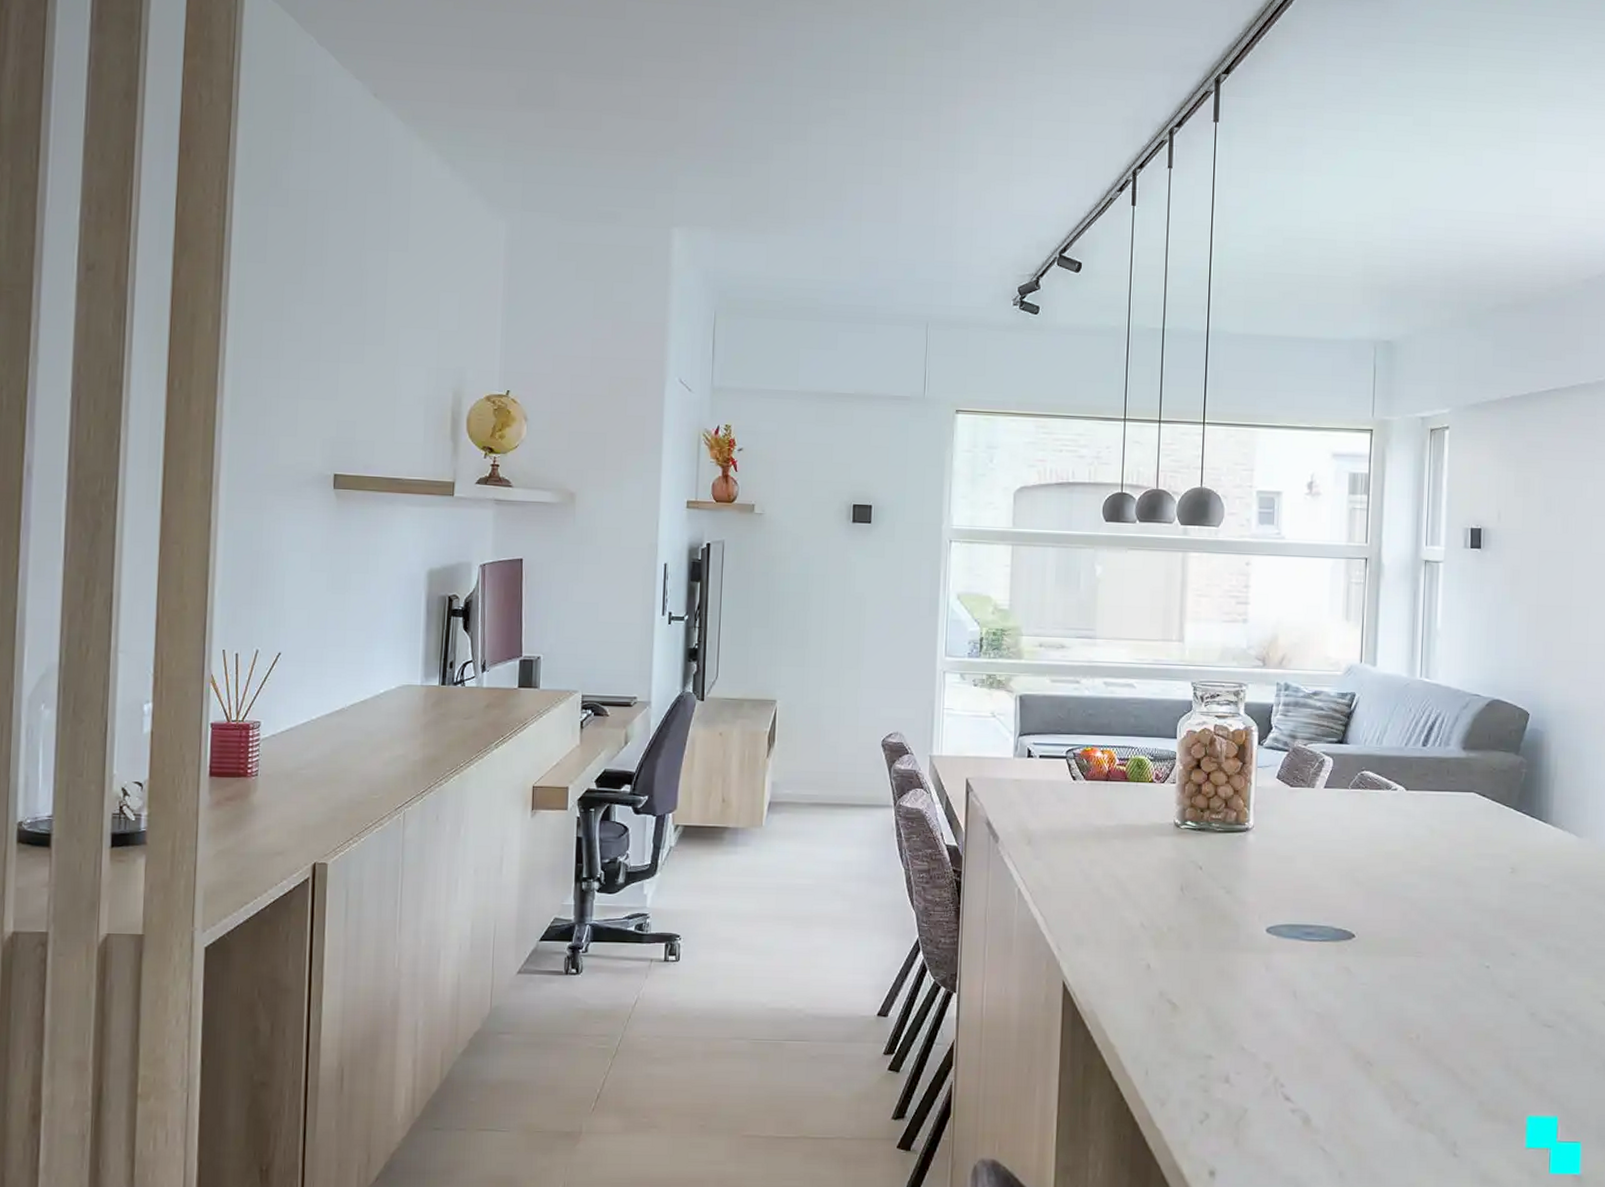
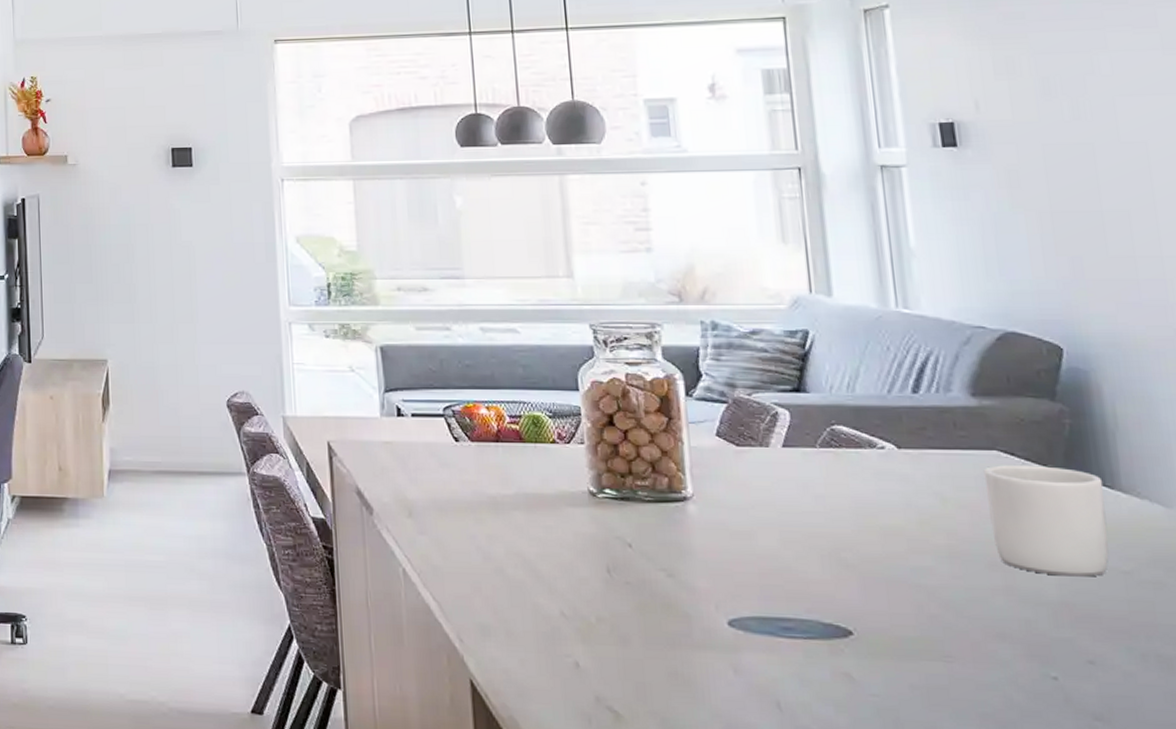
mug: none [1462,804,1541,890] -> present [983,465,1109,577]

